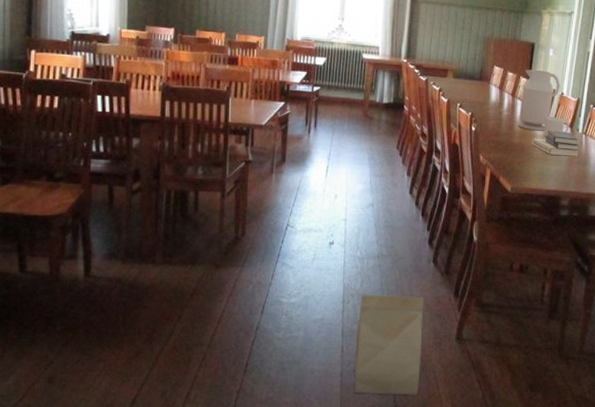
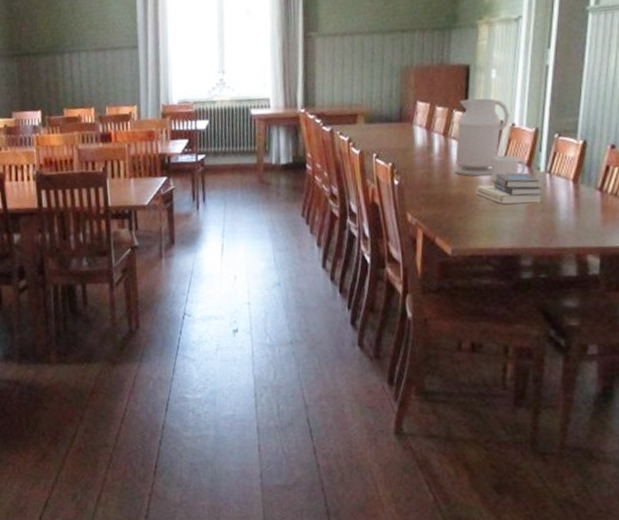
paper bag: present [353,294,424,396] -> none [273,386,355,499]

